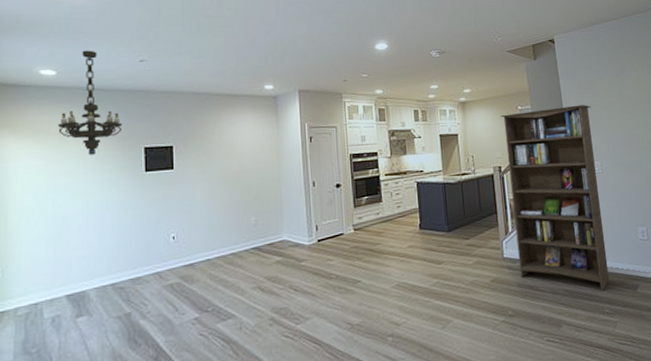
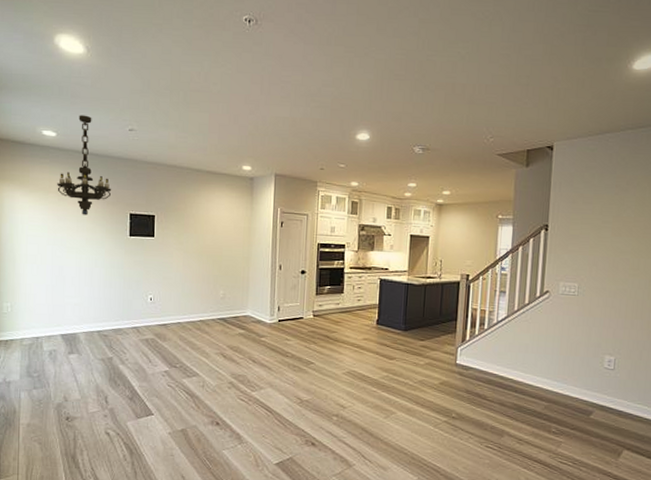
bookcase: present [501,105,610,291] -> none [470,221,581,411]

